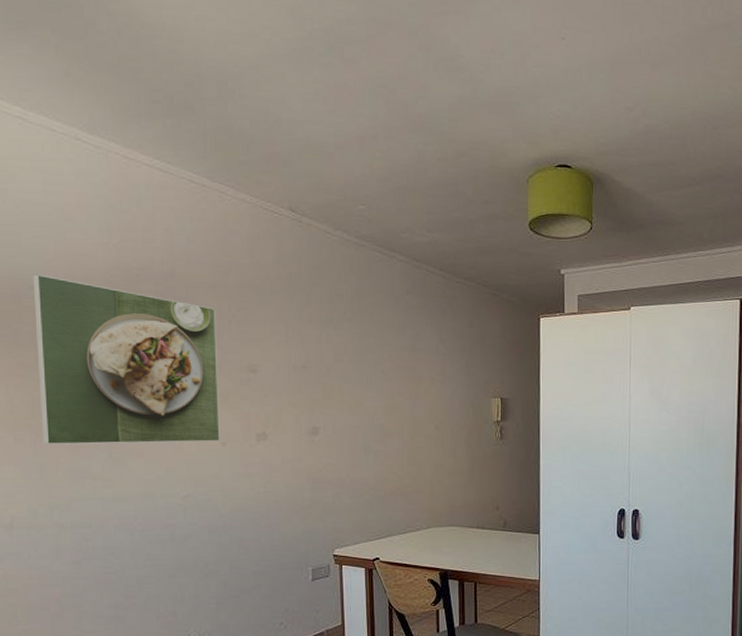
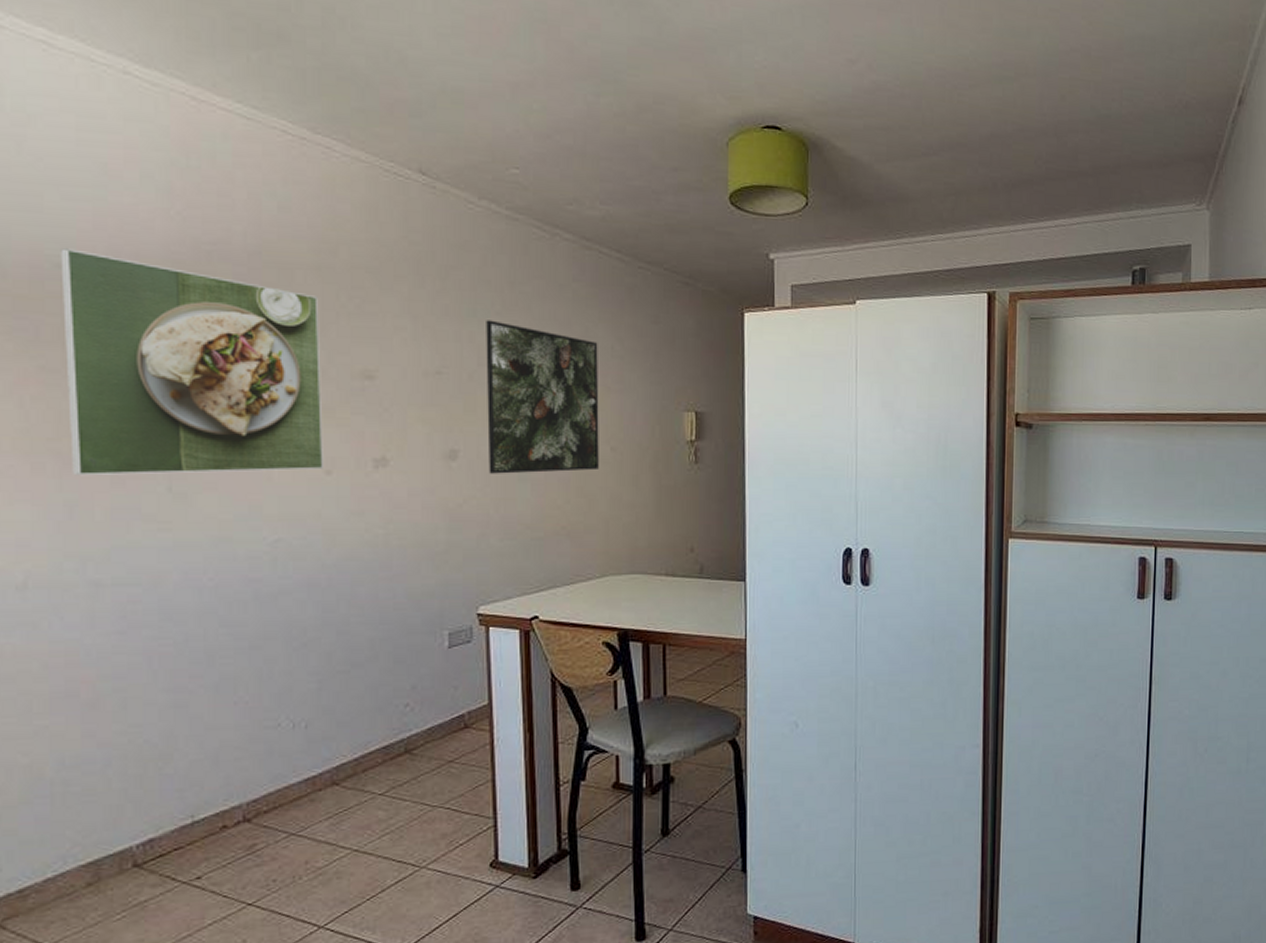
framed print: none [340,325,426,447] -> present [486,320,599,474]

